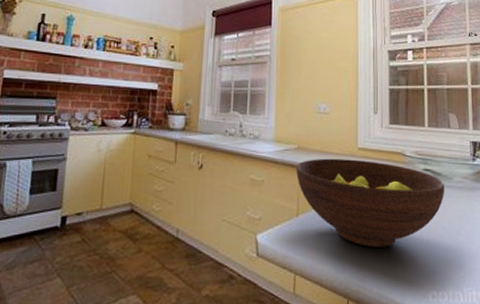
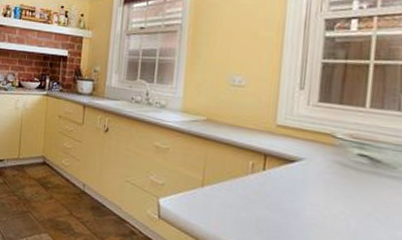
fruit bowl: present [296,158,445,247] -> none [203,132,386,230]

